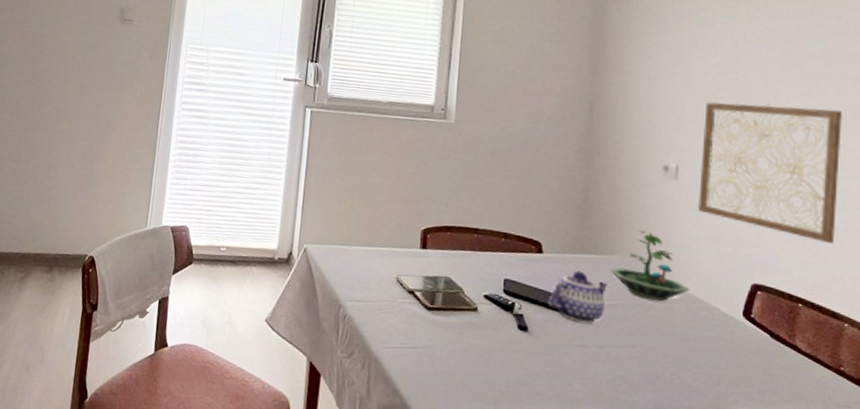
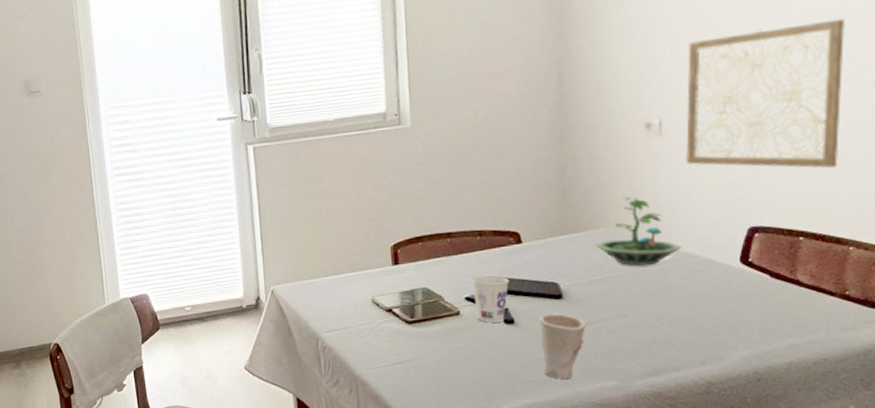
cup: none [491,276,527,327] -> present [470,275,509,323]
teapot: present [548,270,608,324] -> none [533,252,595,304]
cup: none [551,327,596,400] -> present [539,313,587,379]

